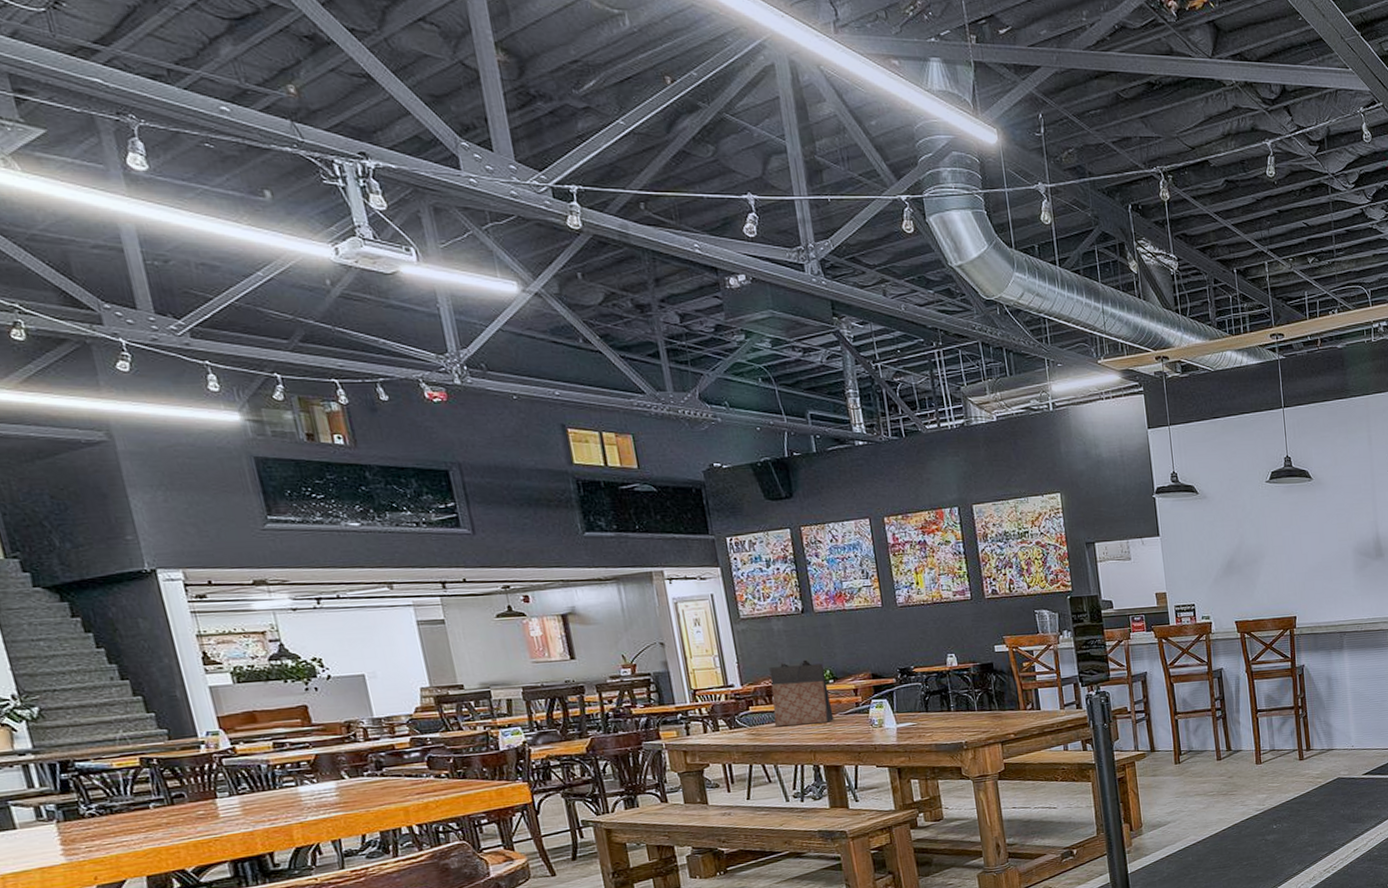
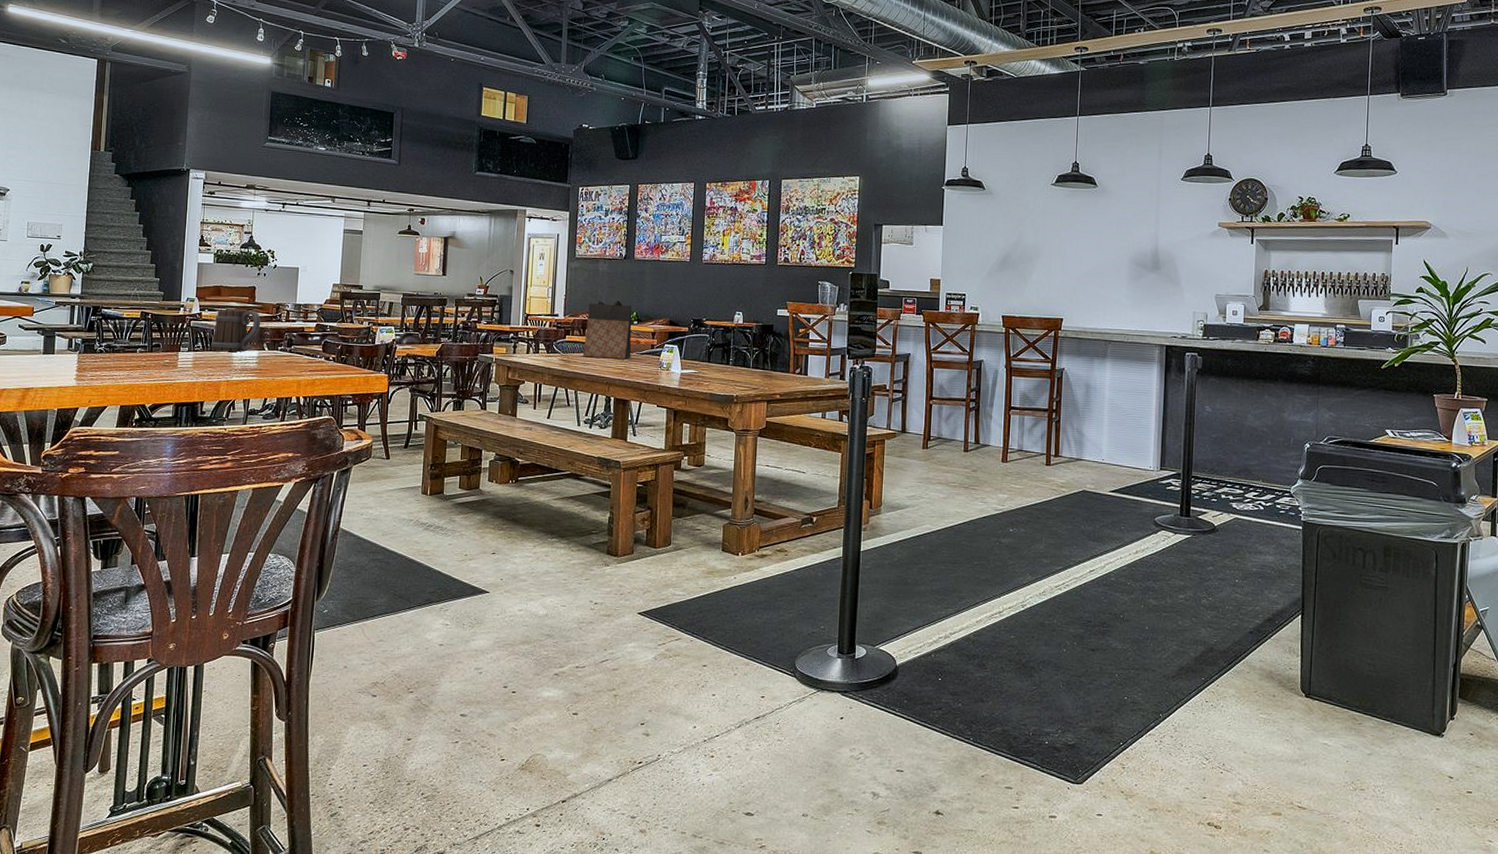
beer mug: none [258,734,330,791] -> present [210,309,261,353]

